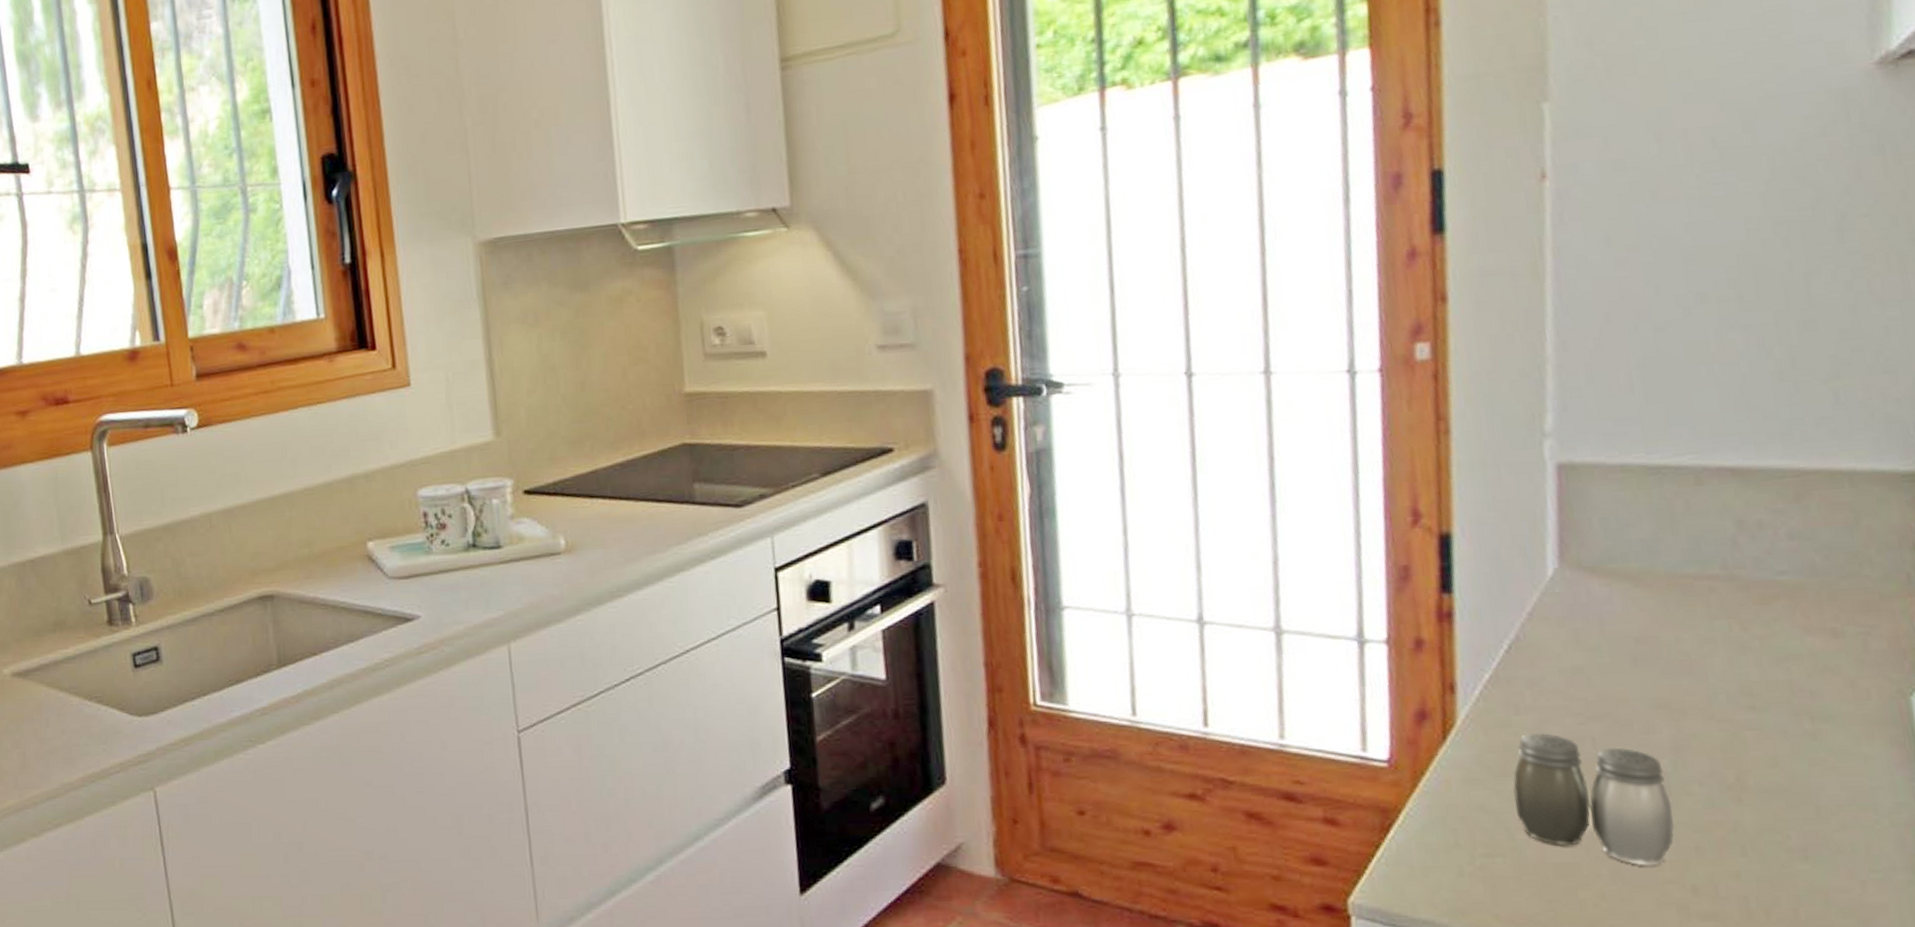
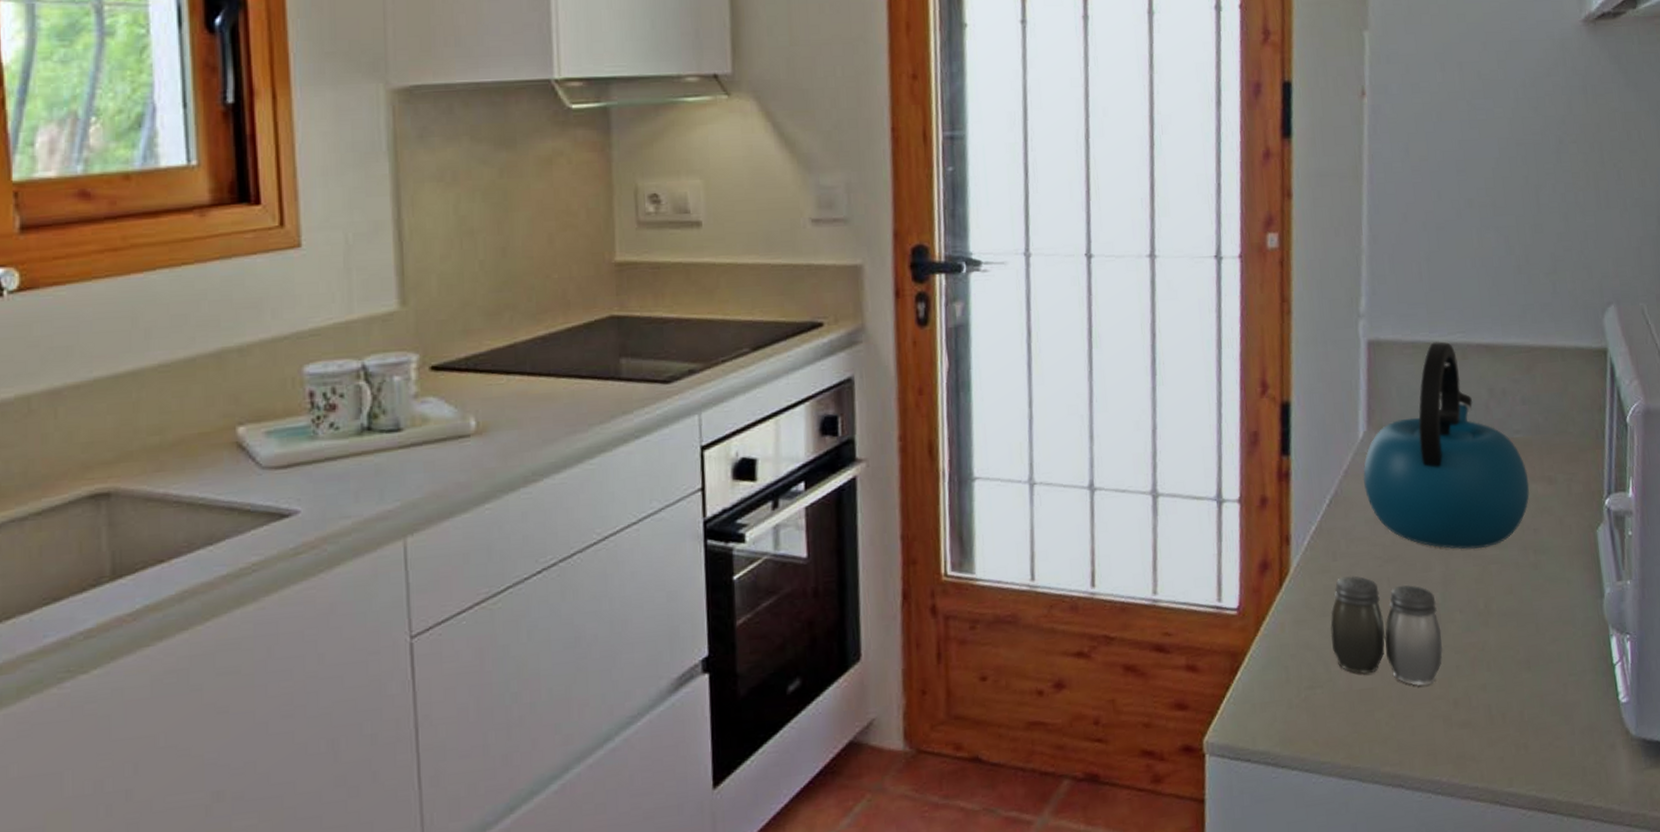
kettle: none [1554,464,1803,712] -> present [1362,342,1530,550]

